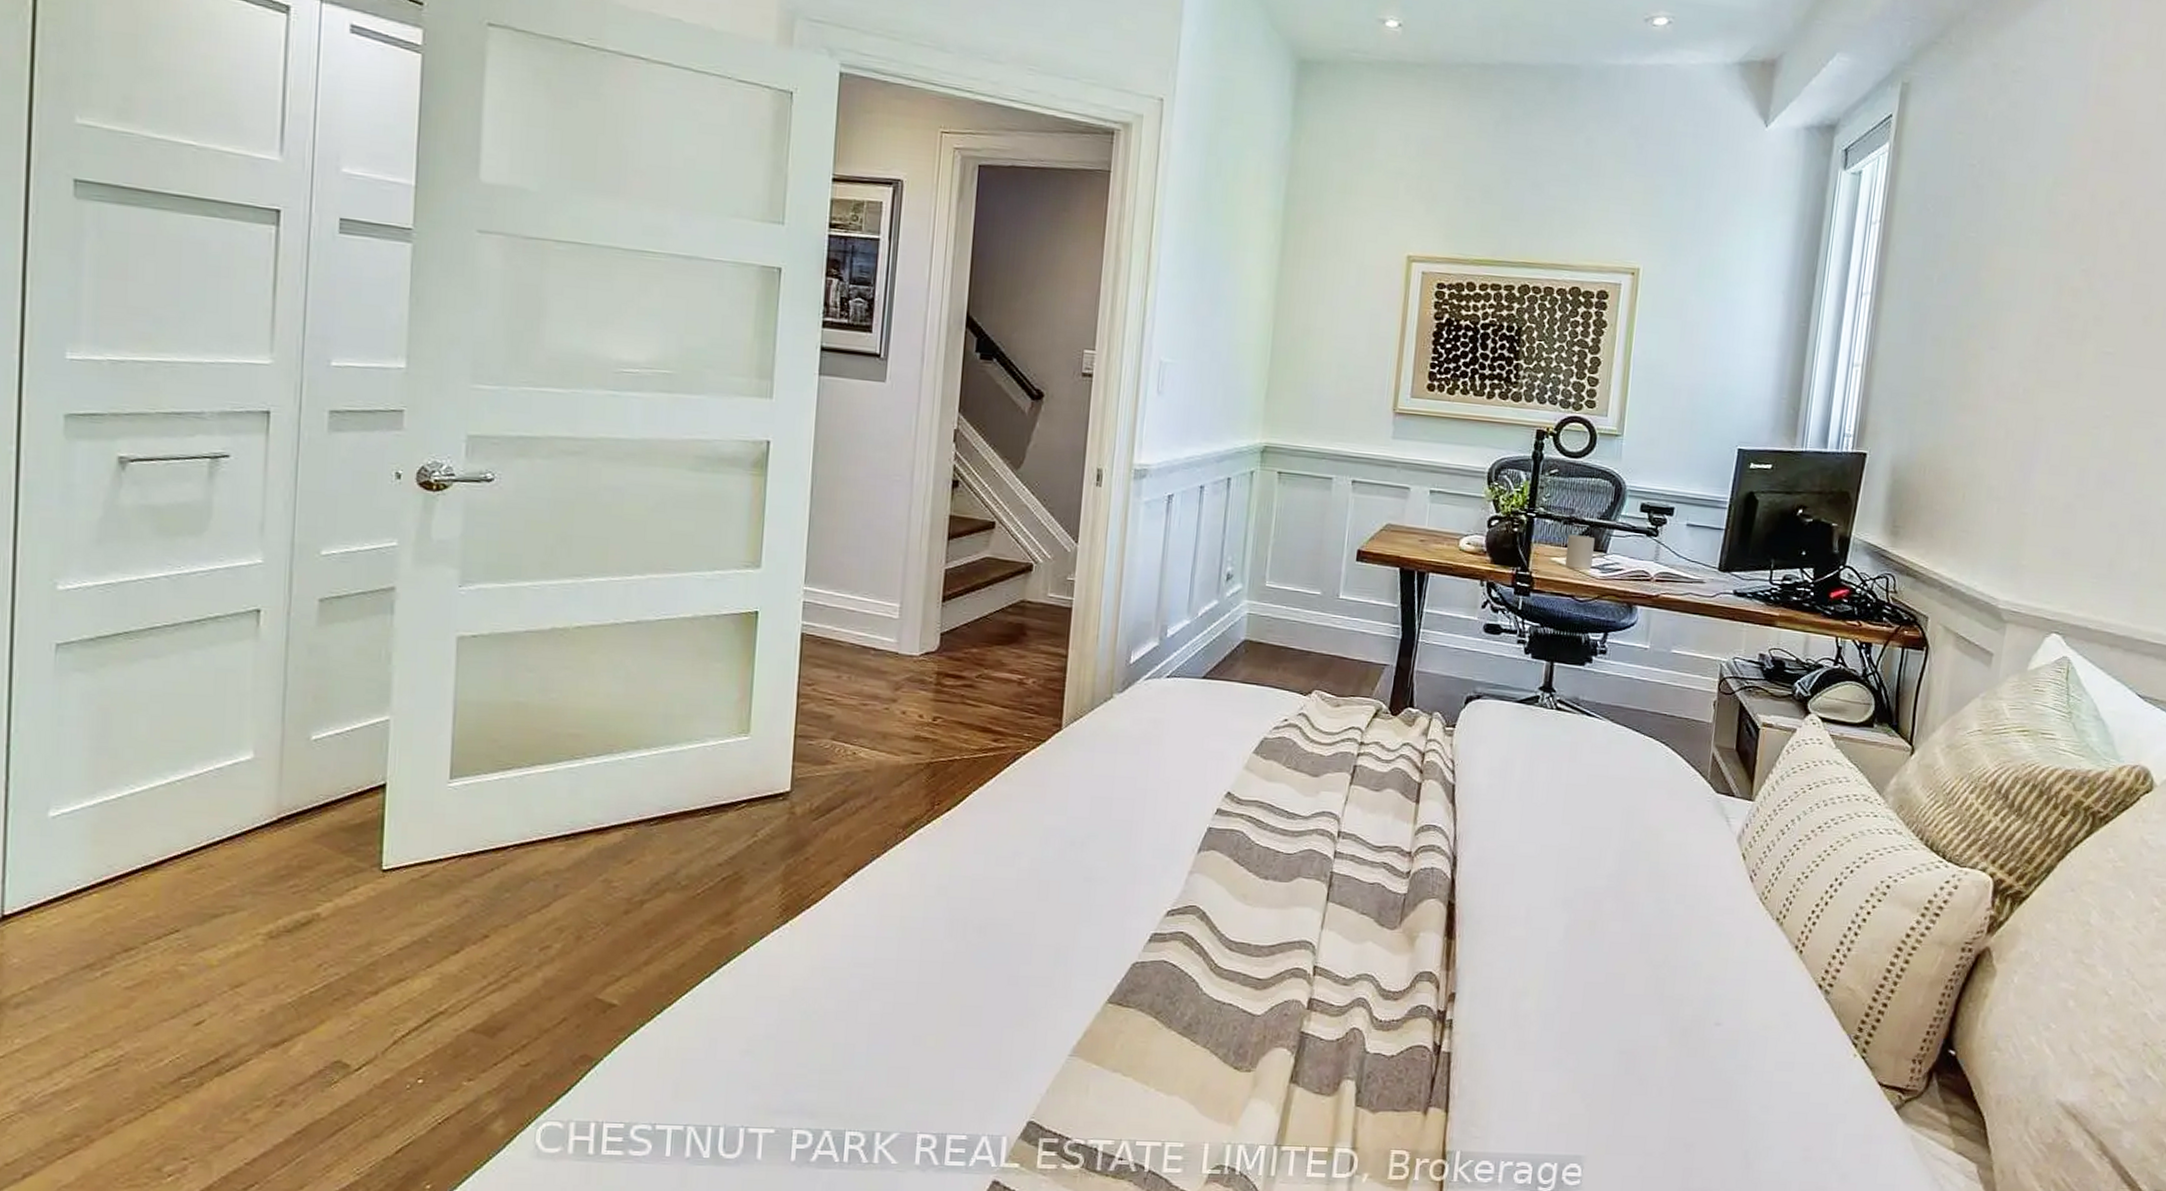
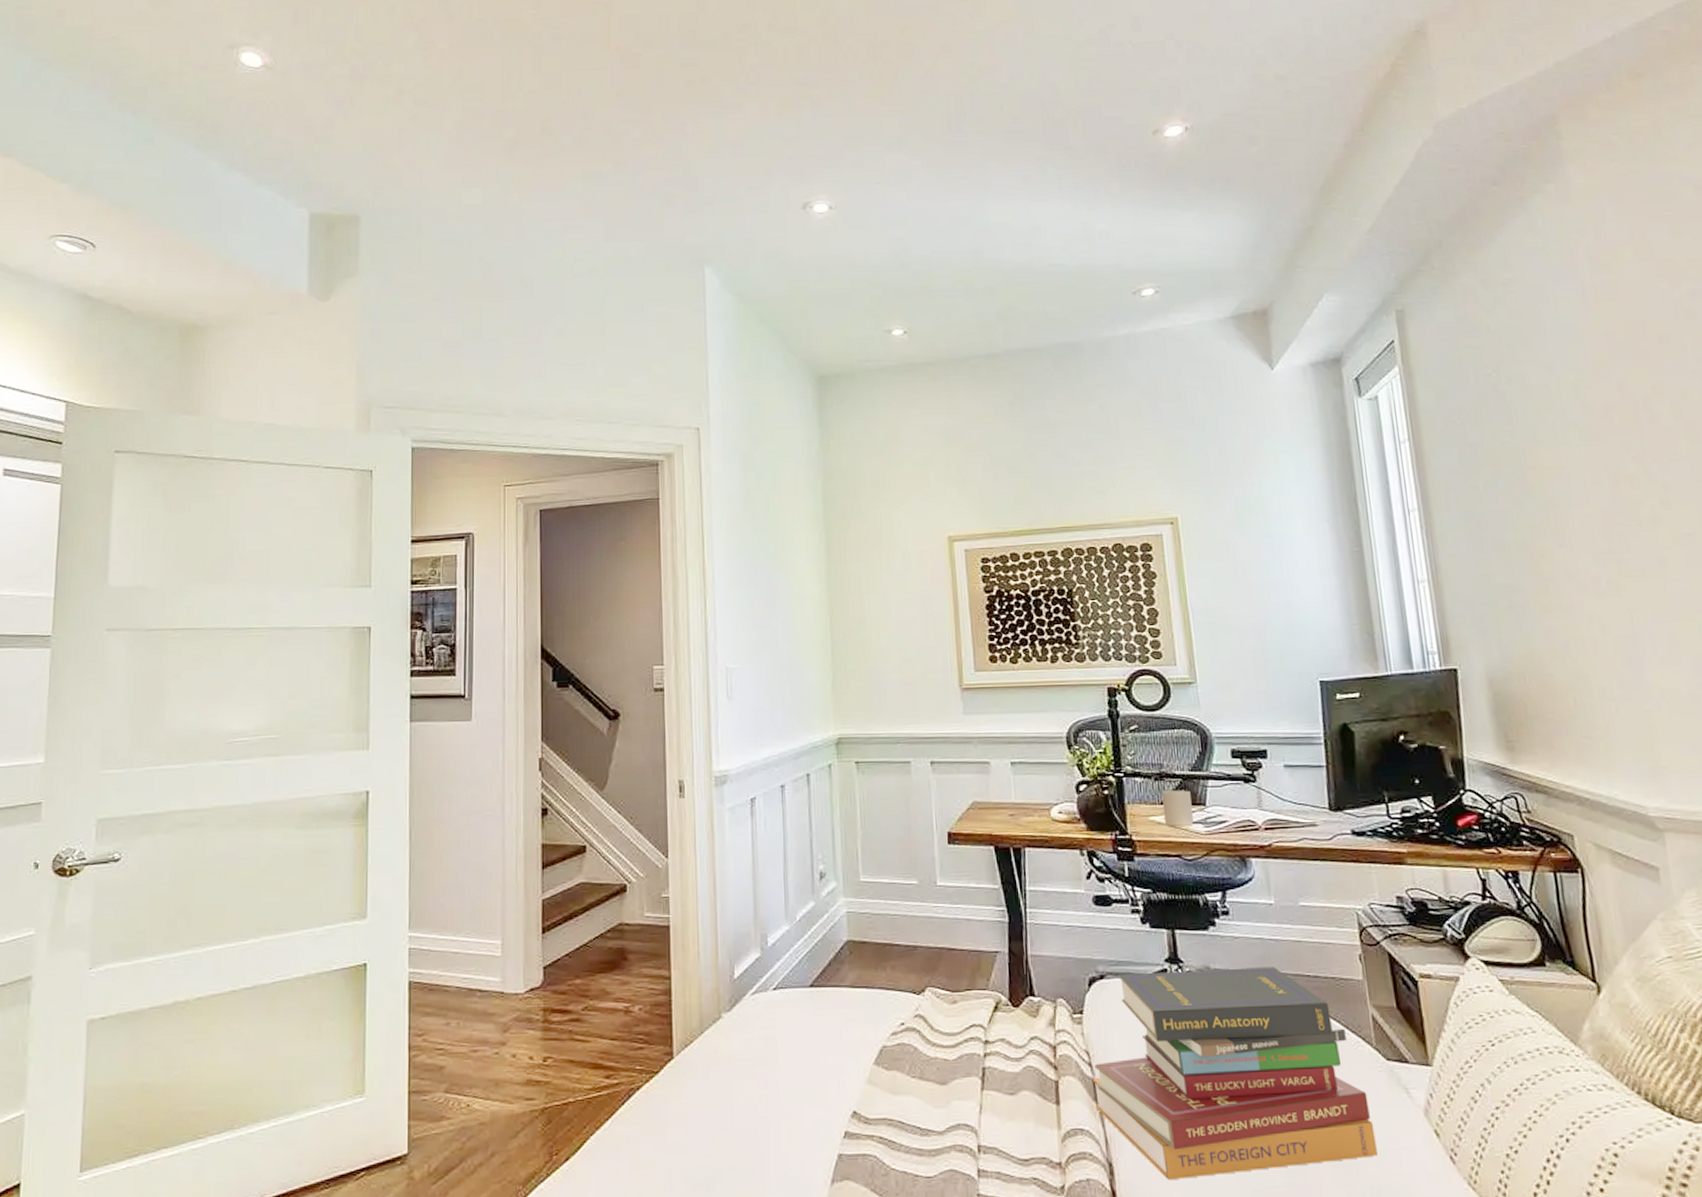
books: none [1451,696,1693,875] -> present [1091,967,1379,1181]

